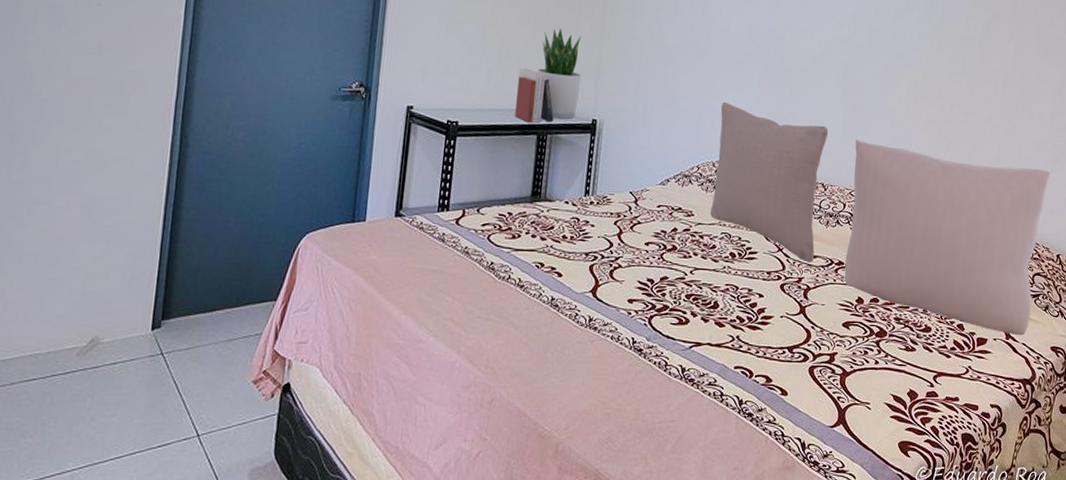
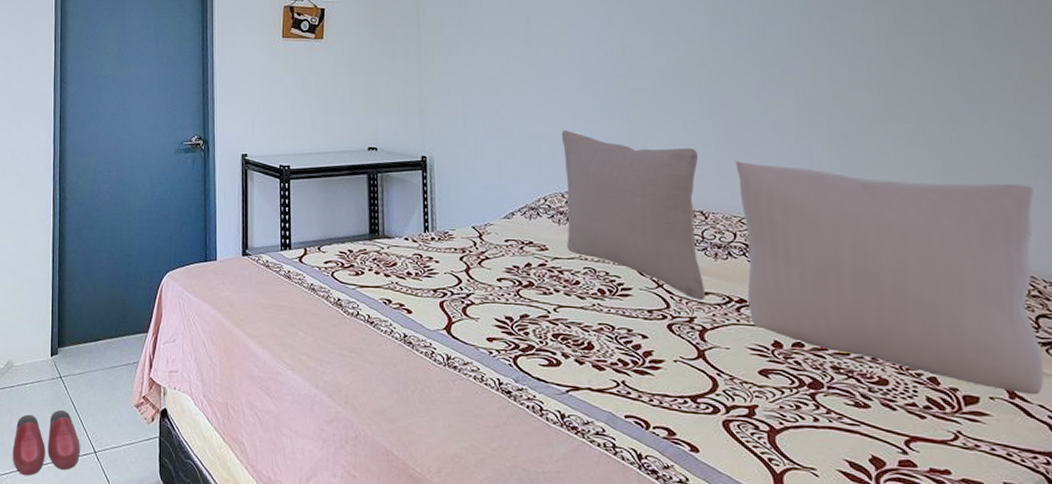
slippers: none [89,390,180,469] -> present [12,409,80,476]
books: present [515,68,554,123] -> none [342,112,382,163]
planter: present [537,29,582,119] -> none [359,72,405,157]

